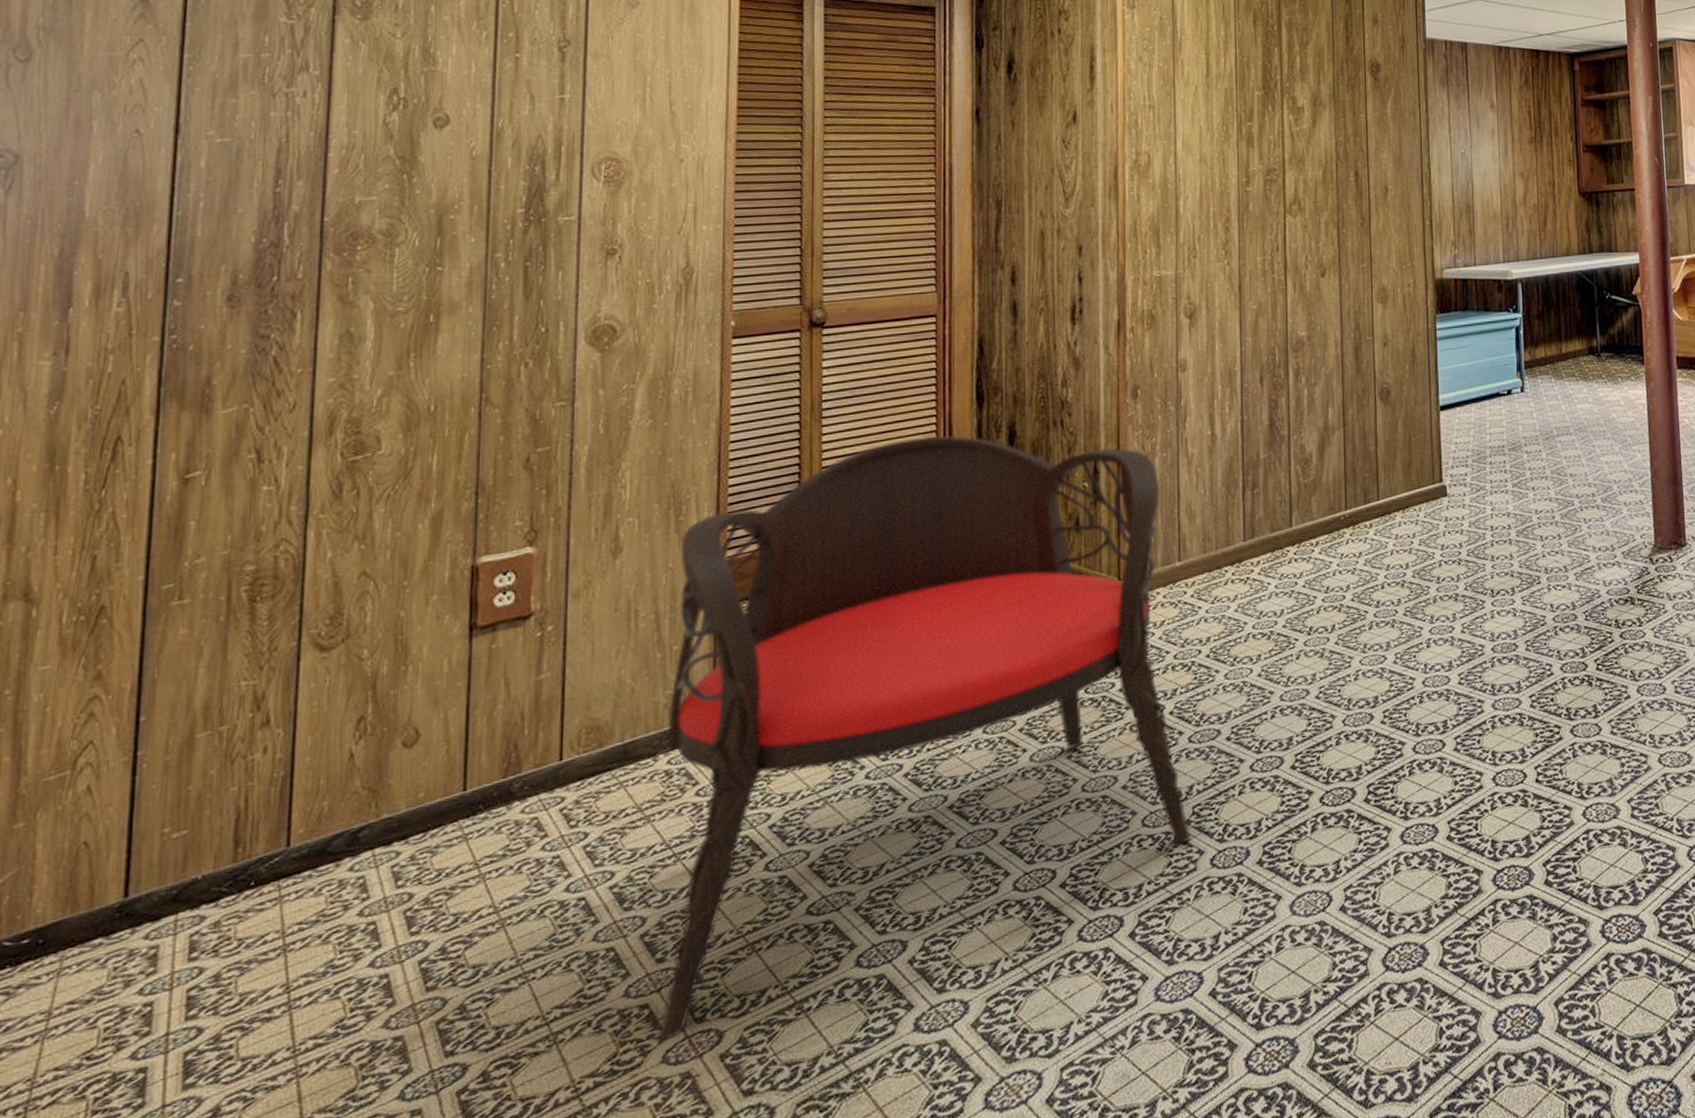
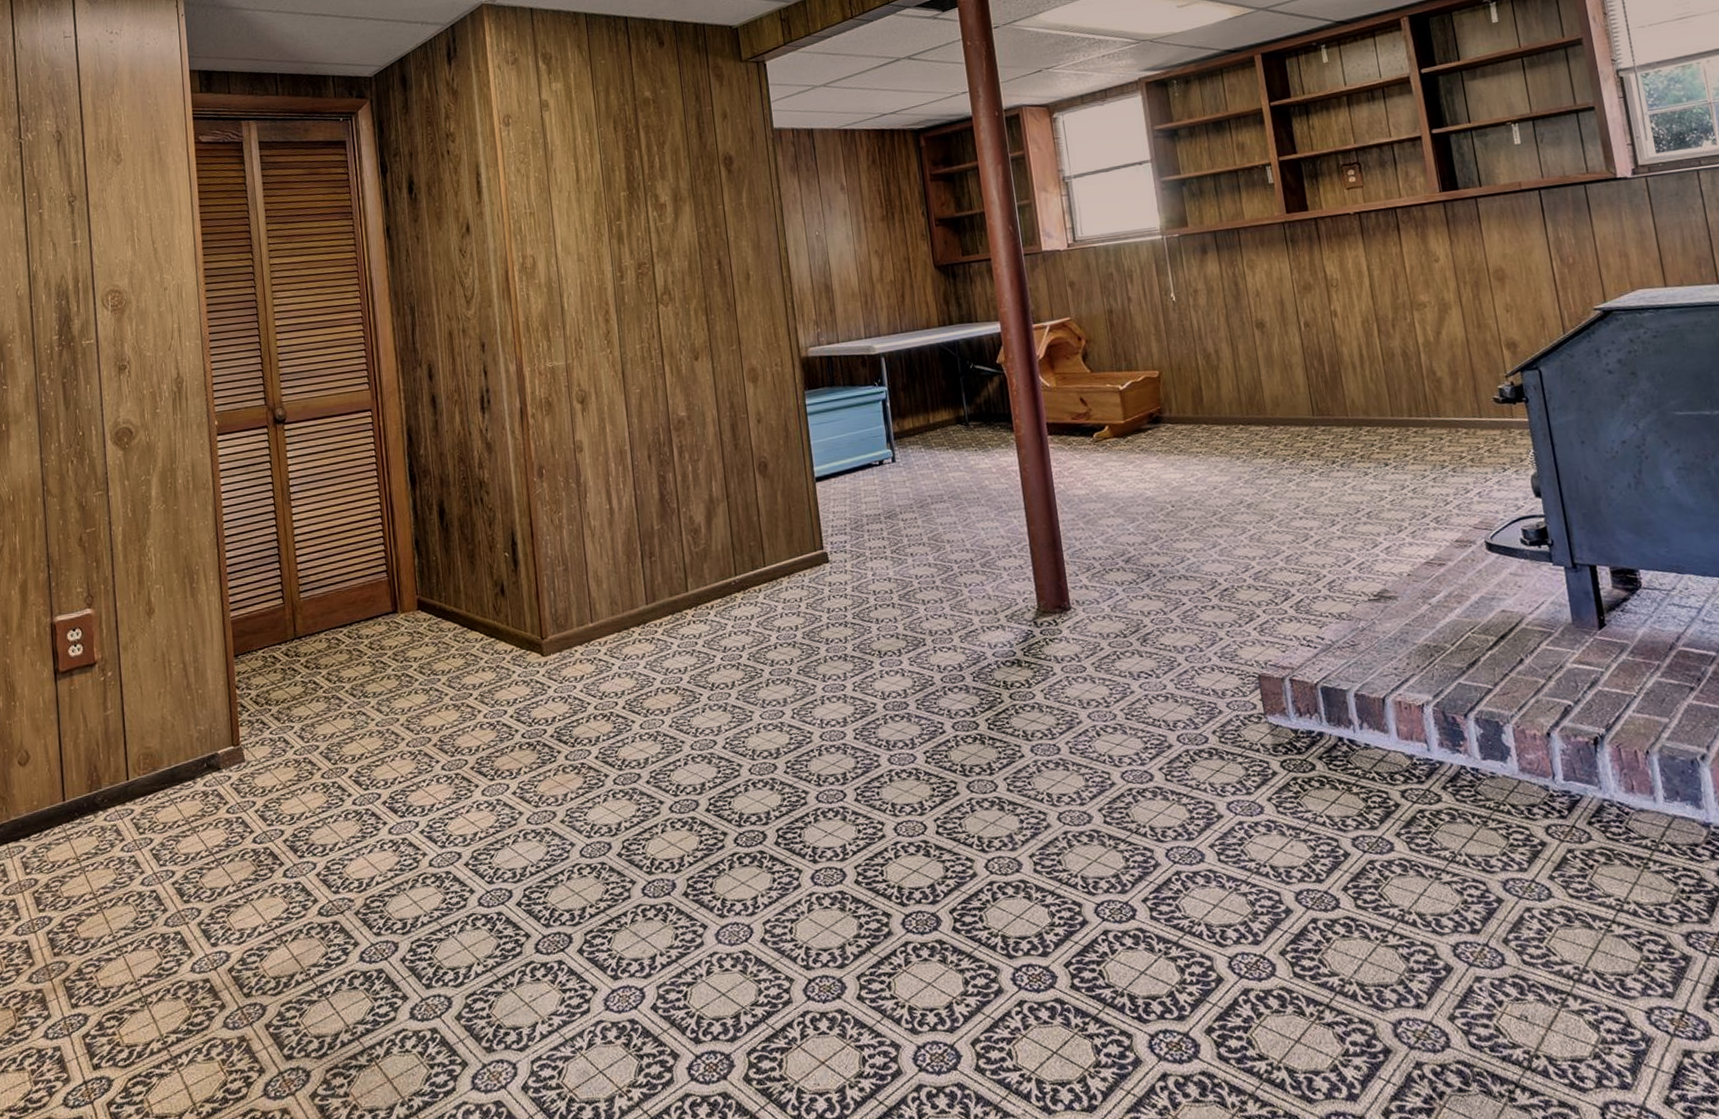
chair: present [658,435,1191,1041] -> none [196,513,624,1009]

